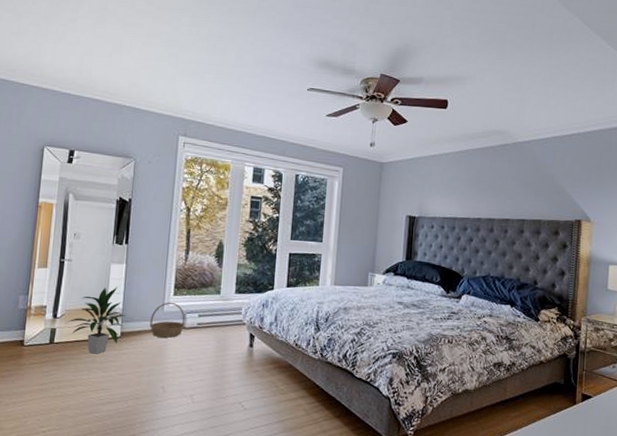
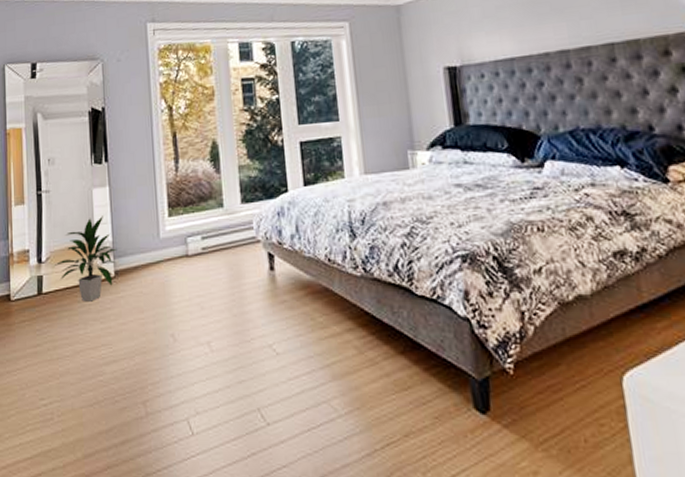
basket: present [150,302,185,338] -> none [146,225,187,271]

